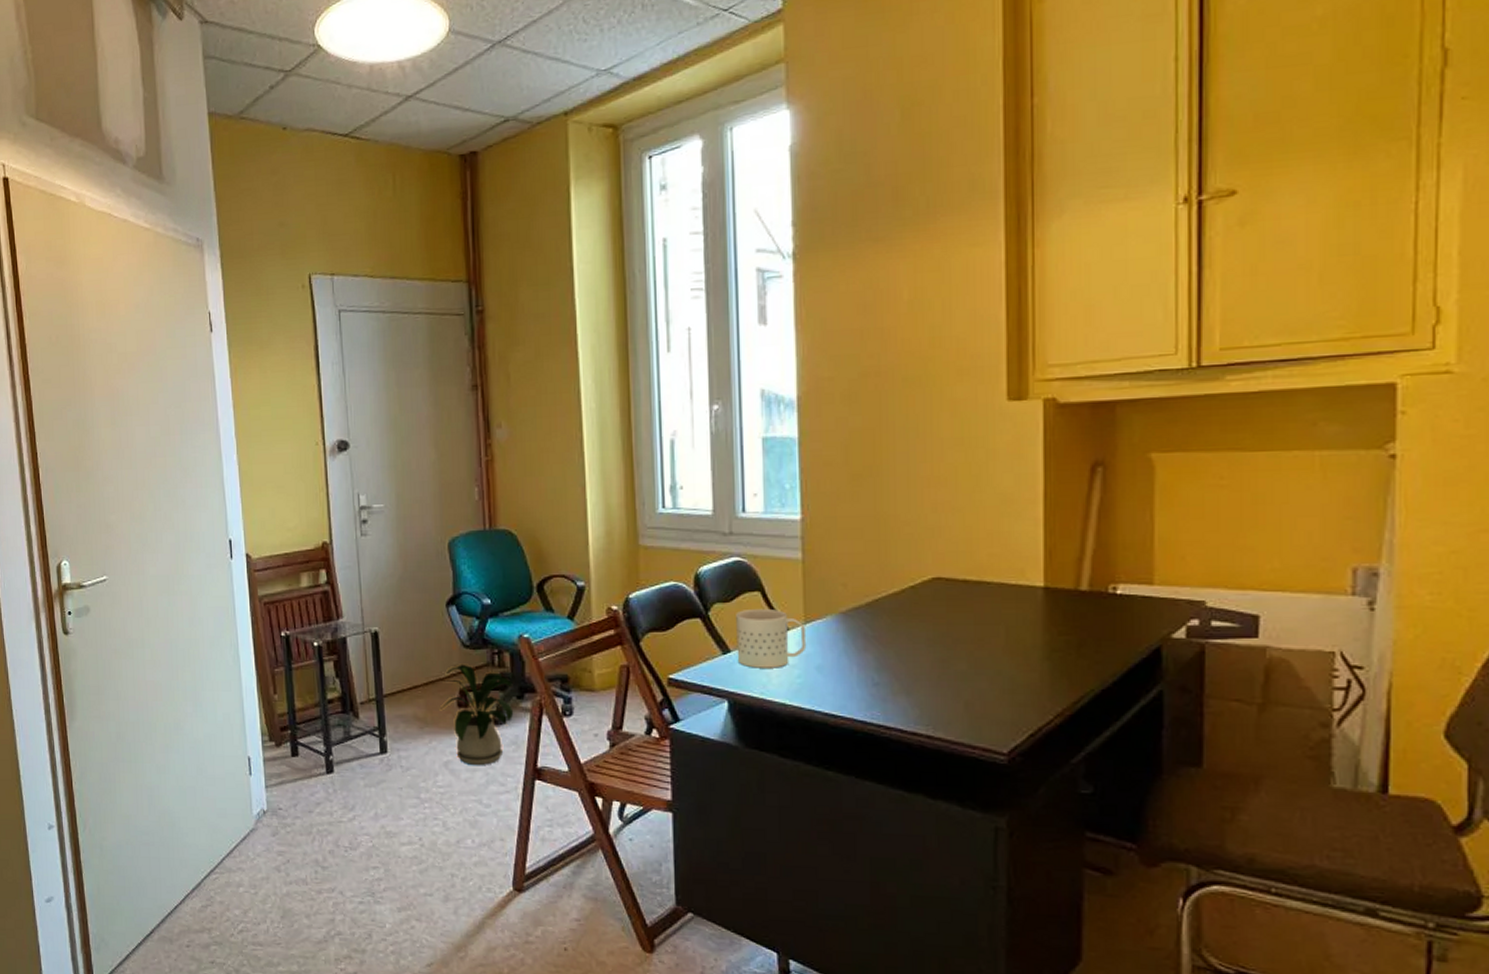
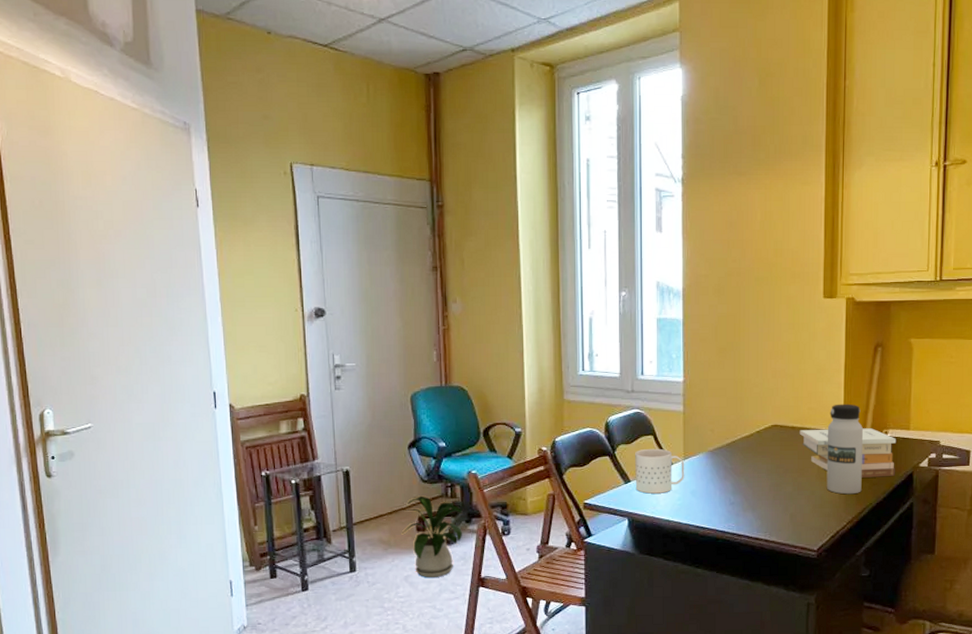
books: none [975,582,1132,653] -> present [799,428,897,478]
water bottle: none [1019,547,1077,676] -> present [826,404,863,495]

